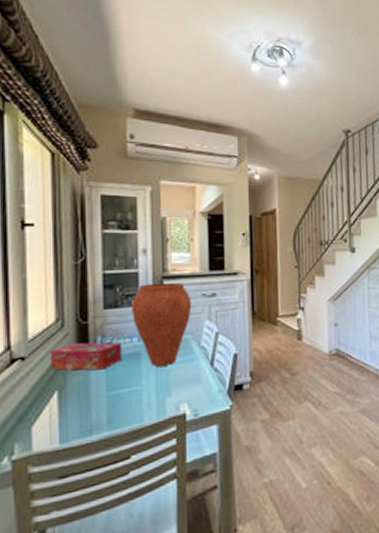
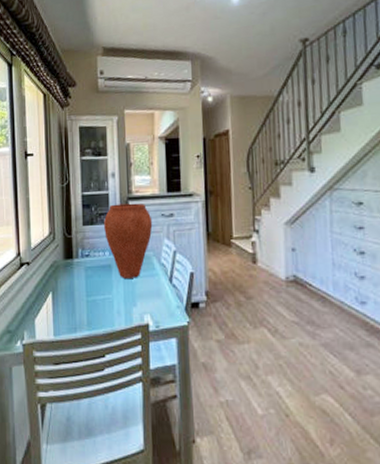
tissue box: present [50,342,123,370] -> none [46,253,98,278]

